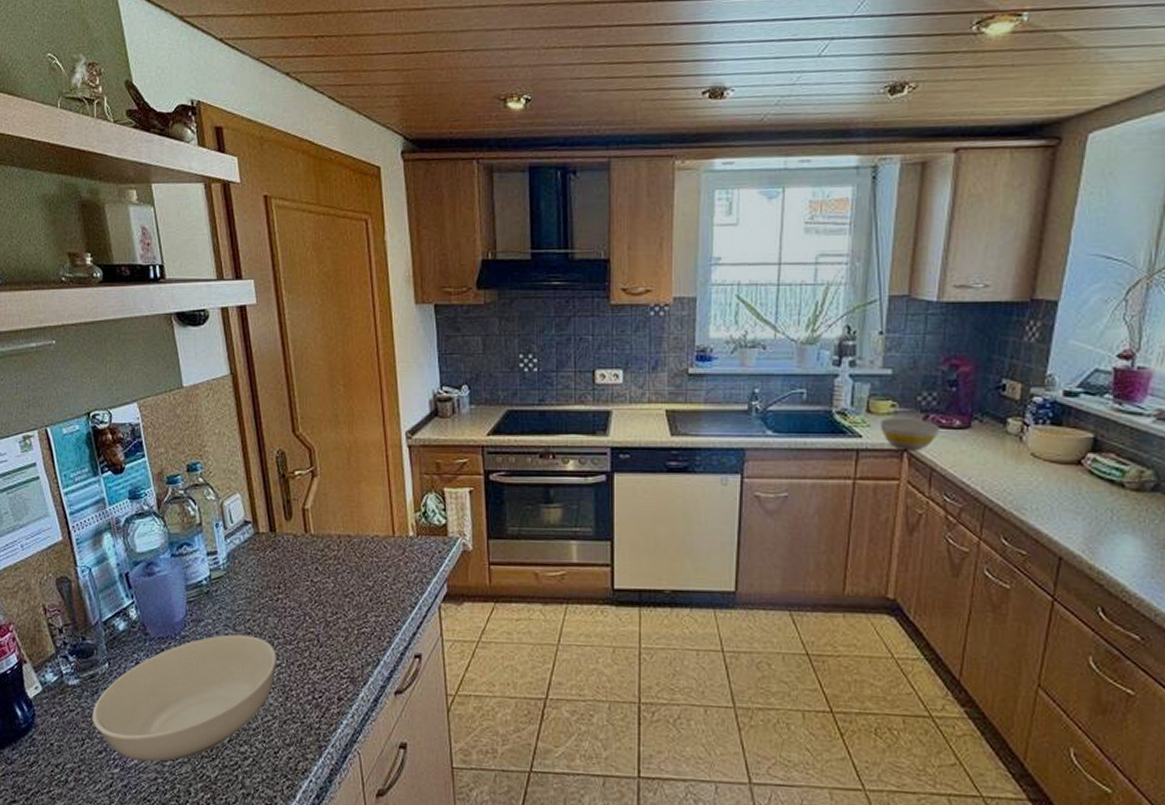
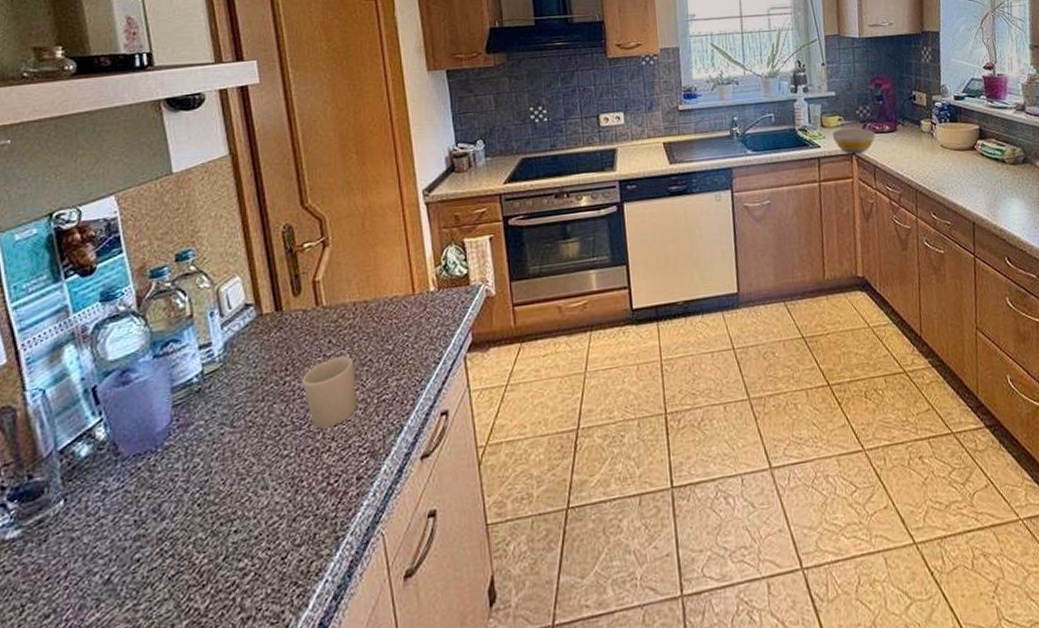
bowl: present [92,634,277,762] -> none [36,428,284,615]
mug: none [292,584,339,648] -> present [302,356,357,430]

